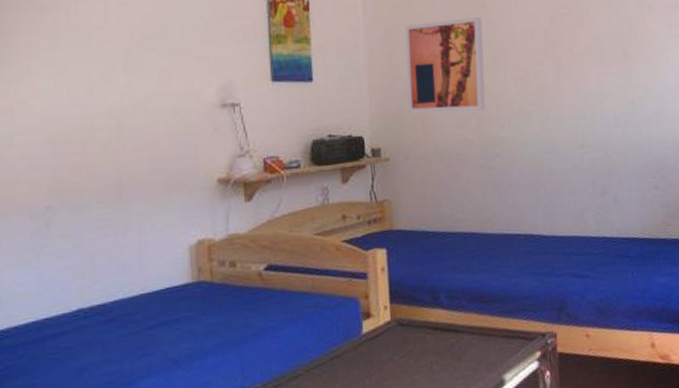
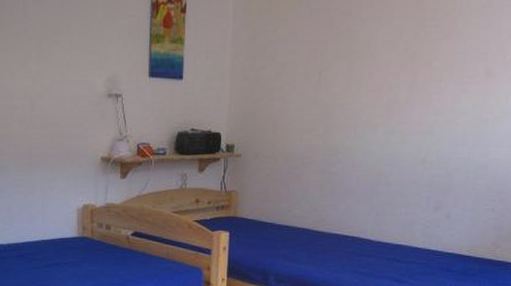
wall art: present [404,16,486,113] -> none [263,25,345,118]

